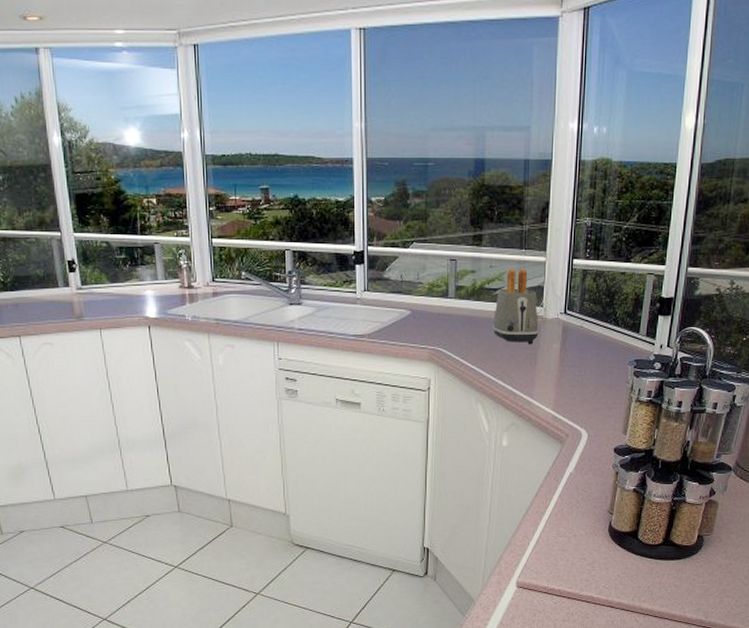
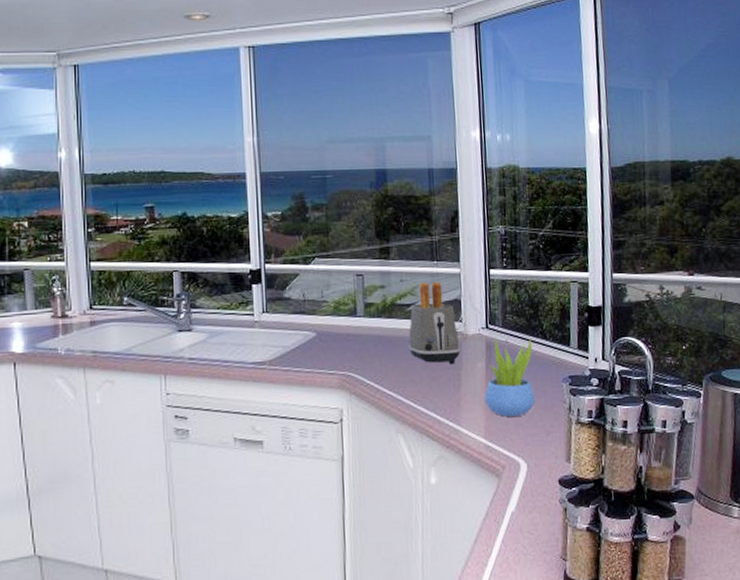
succulent plant: none [556,323,604,392] -> present [484,338,536,417]

